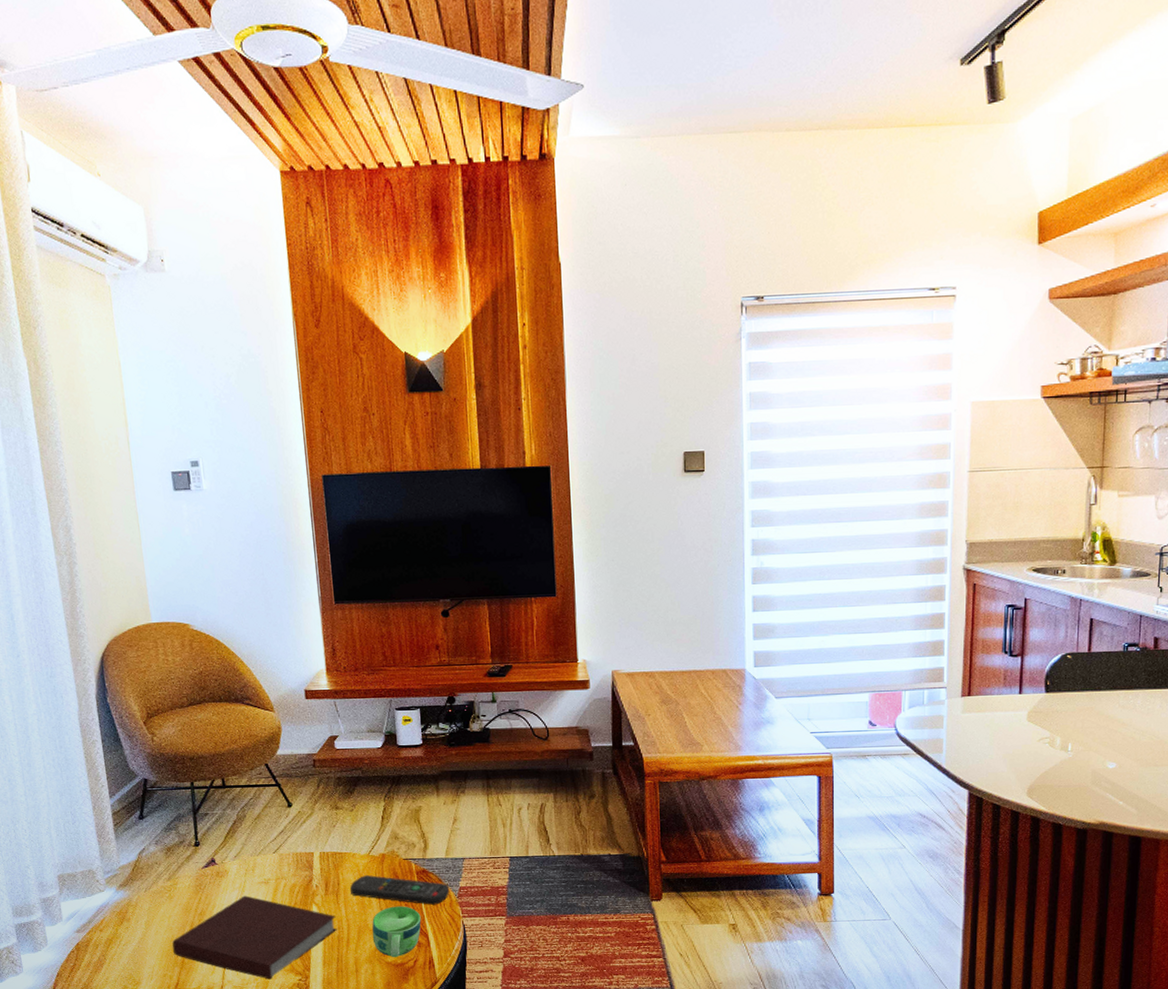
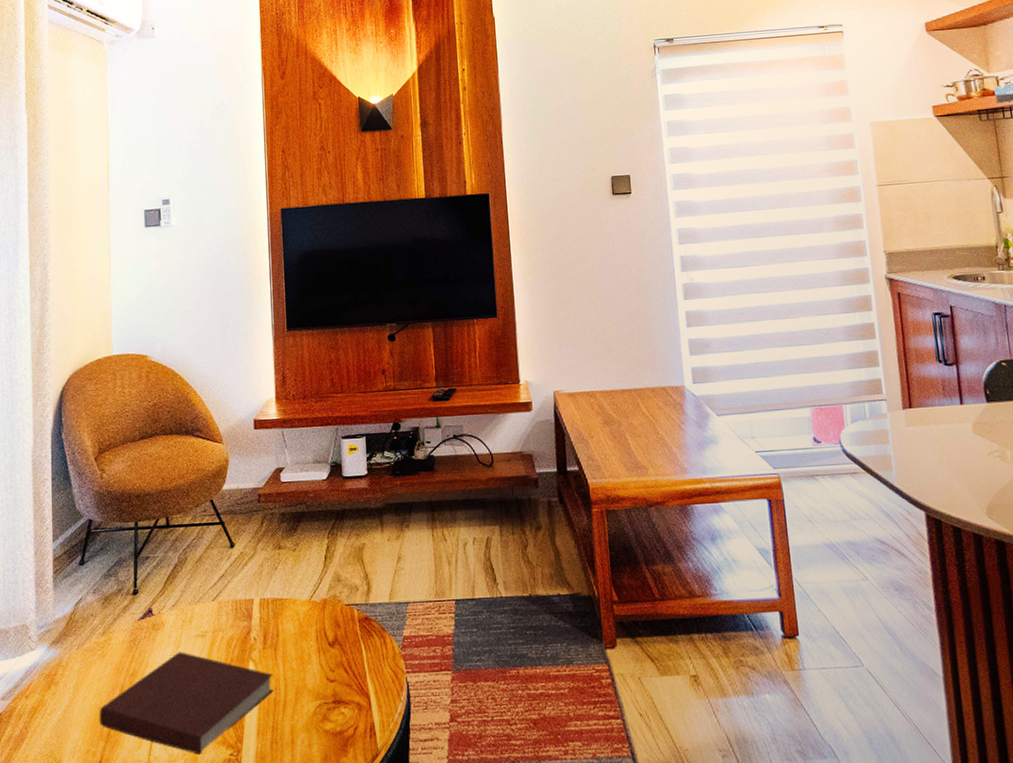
remote control: present [350,875,450,905] -> none [290,624,393,659]
cup: present [372,906,421,958] -> none [310,660,363,725]

